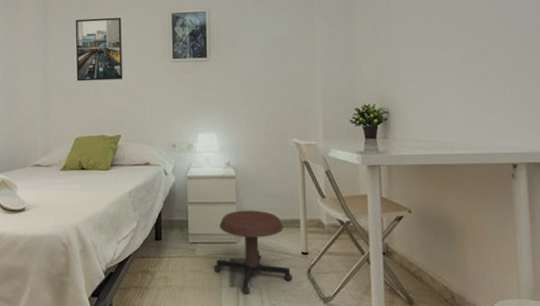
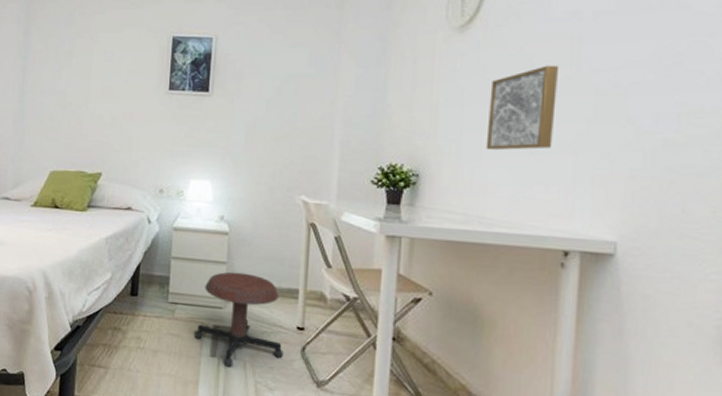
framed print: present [75,17,122,82] -> none [57,35,114,109]
wall art: none [438,12,493,86] -> present [485,65,558,151]

